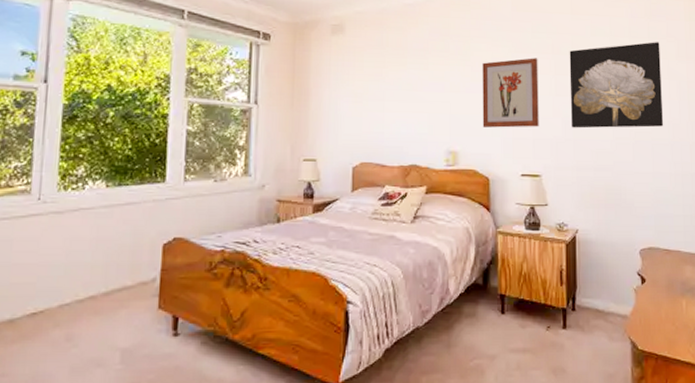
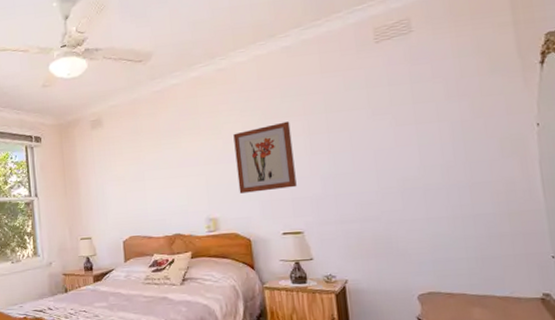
wall art: present [569,42,664,129] -> none [322,85,436,184]

